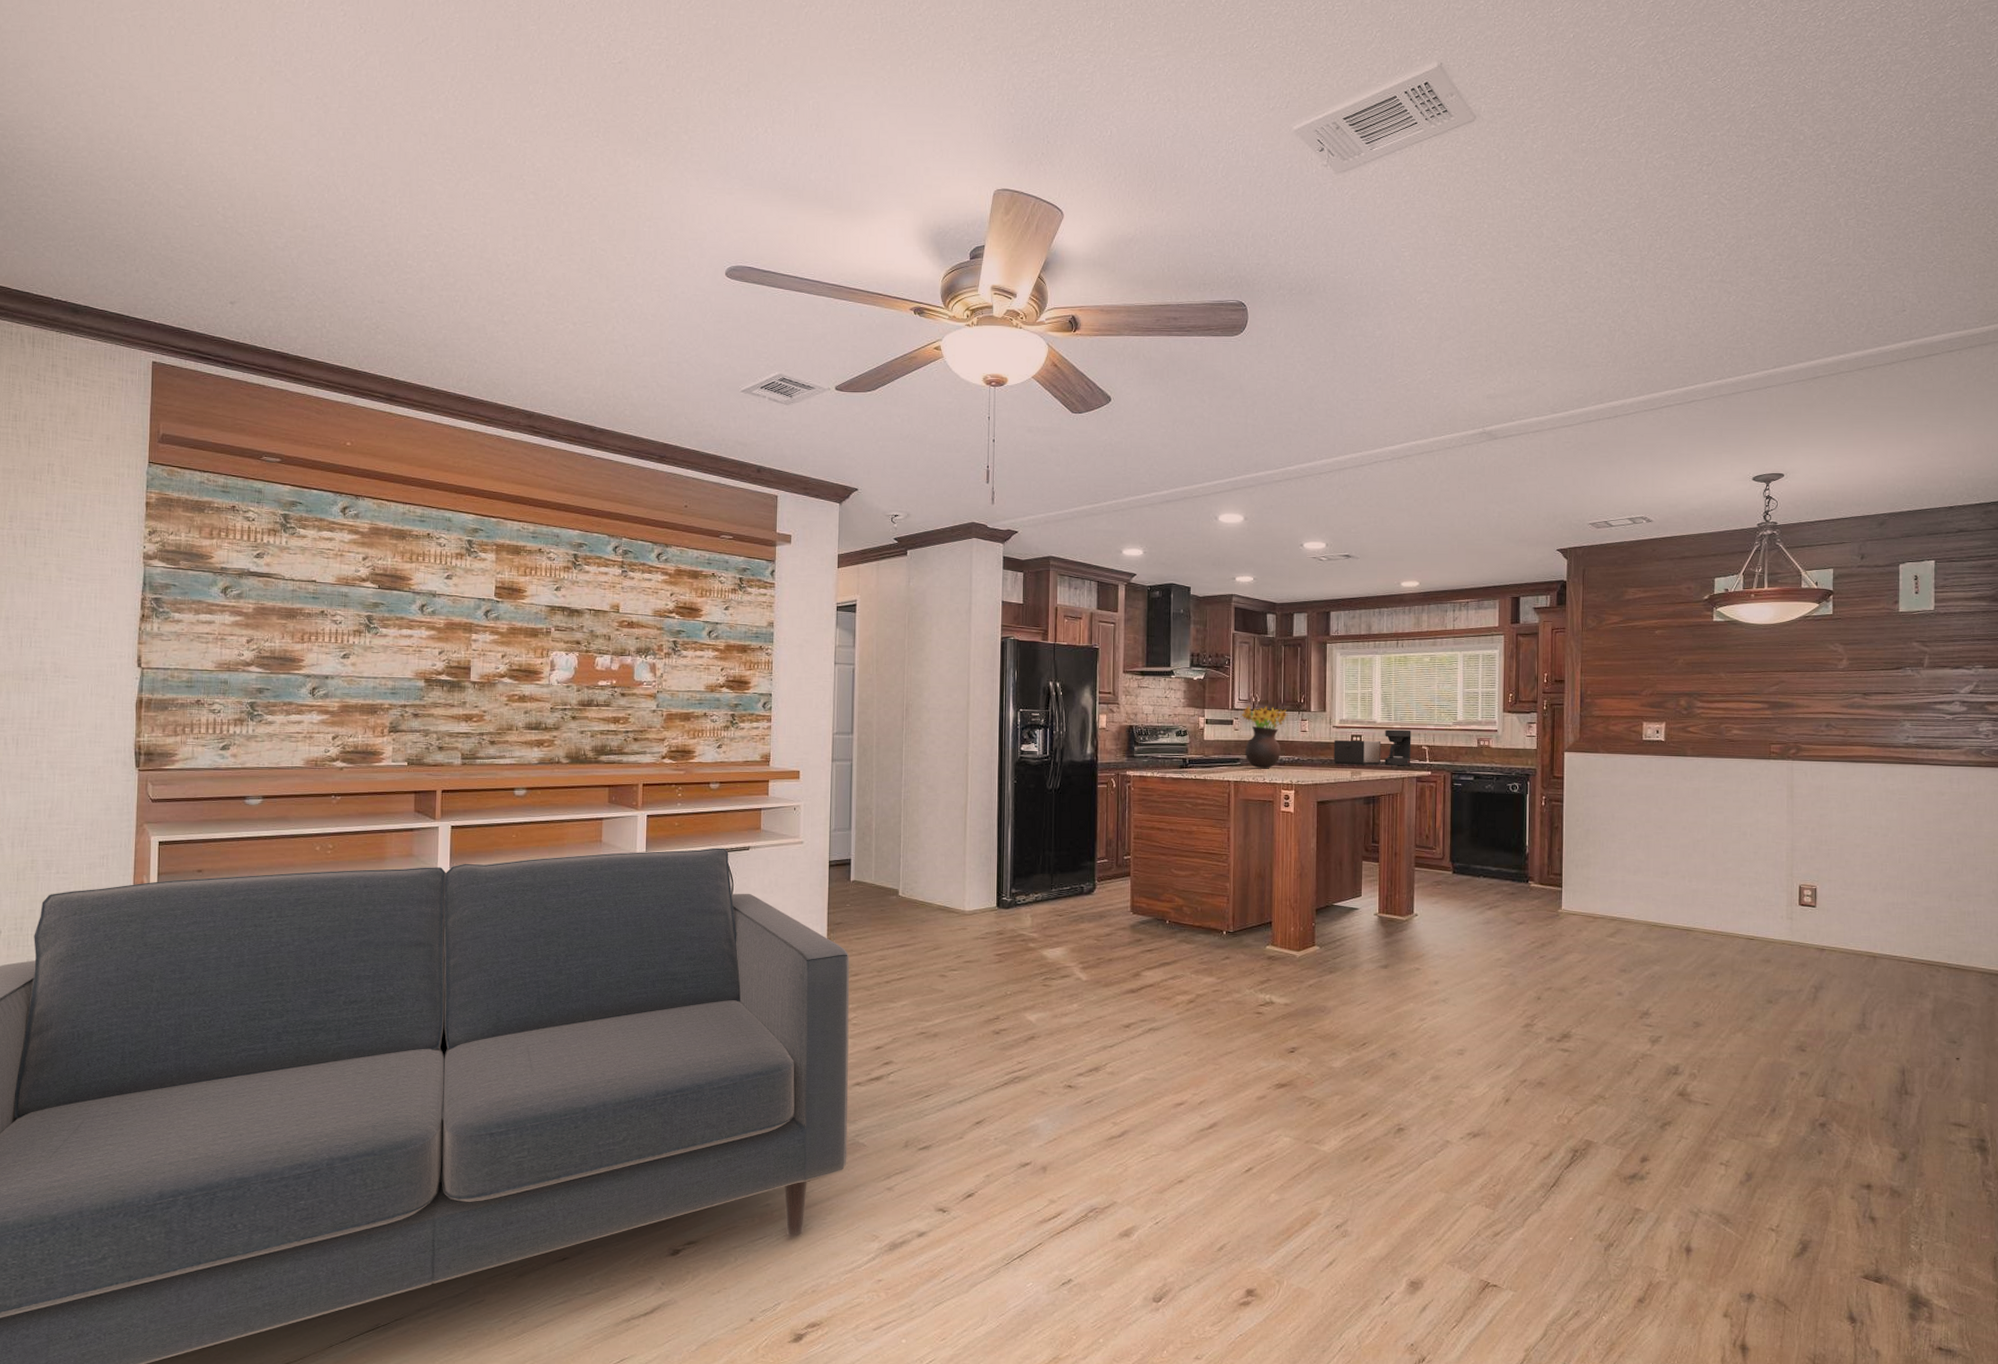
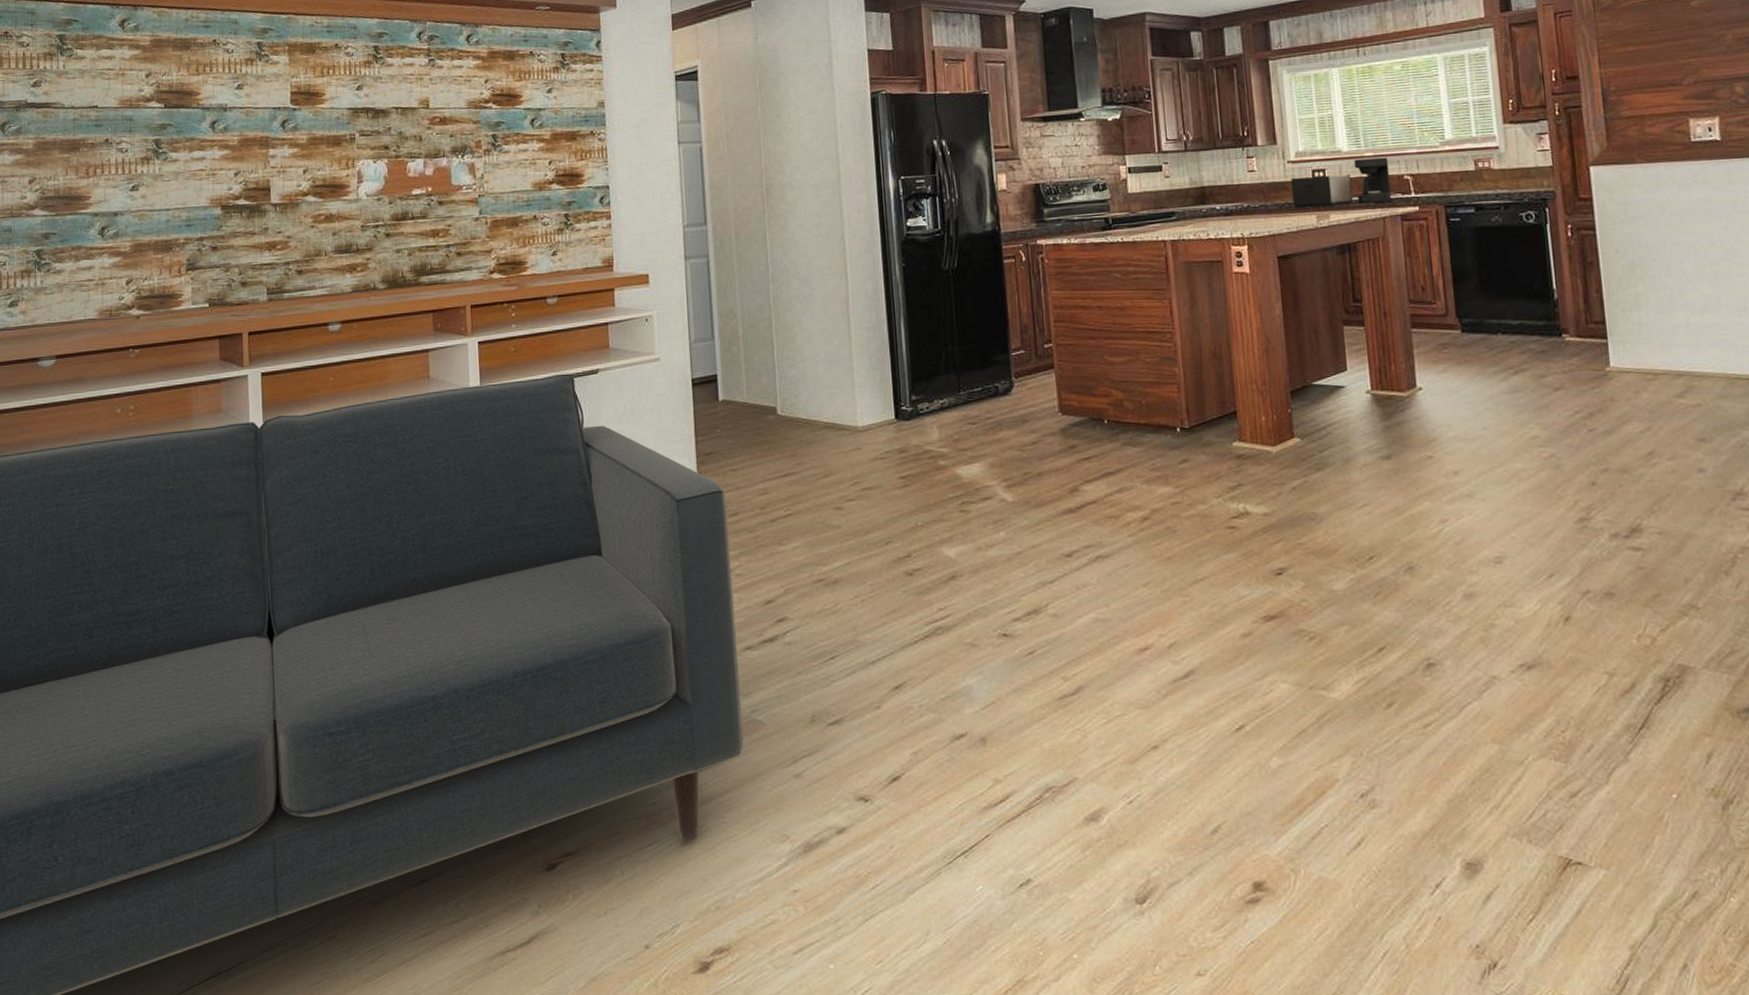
flower arrangement: present [1242,705,1288,769] -> none [1171,144,1230,223]

